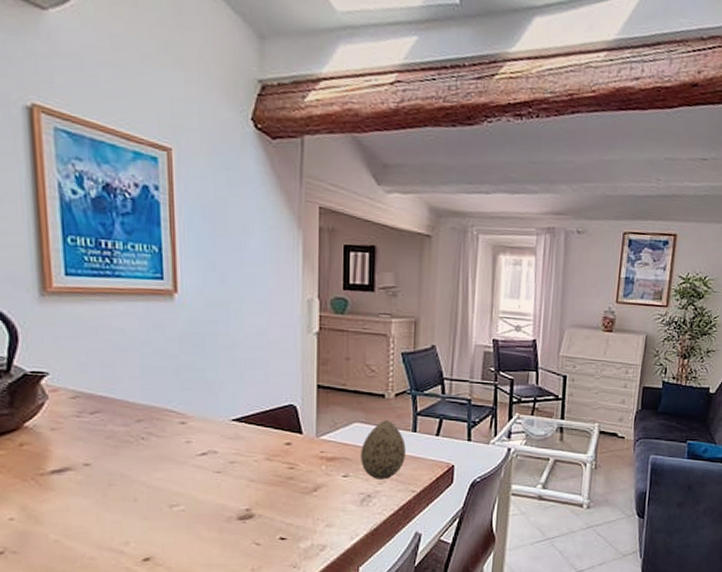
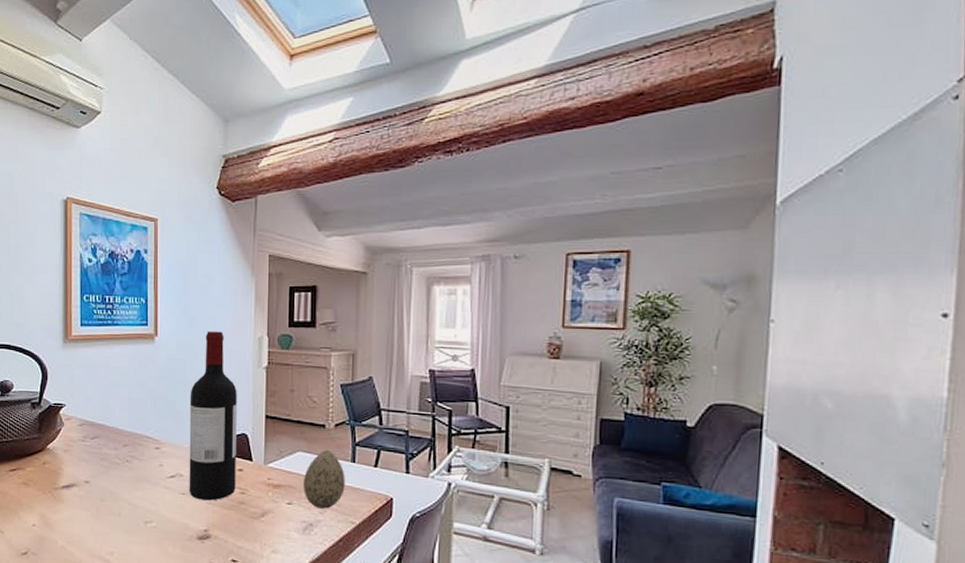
wine bottle: none [223,289,283,478] -> present [189,331,237,501]

